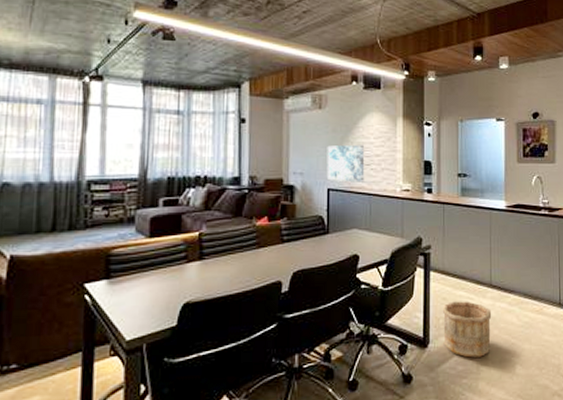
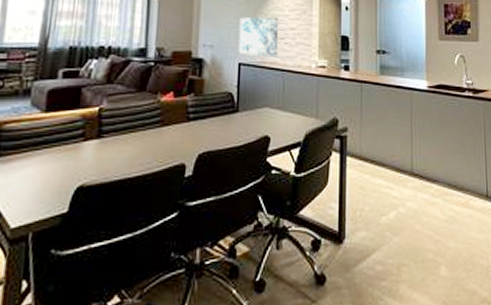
wooden bucket: present [442,301,492,358] -> none [359,191,414,256]

